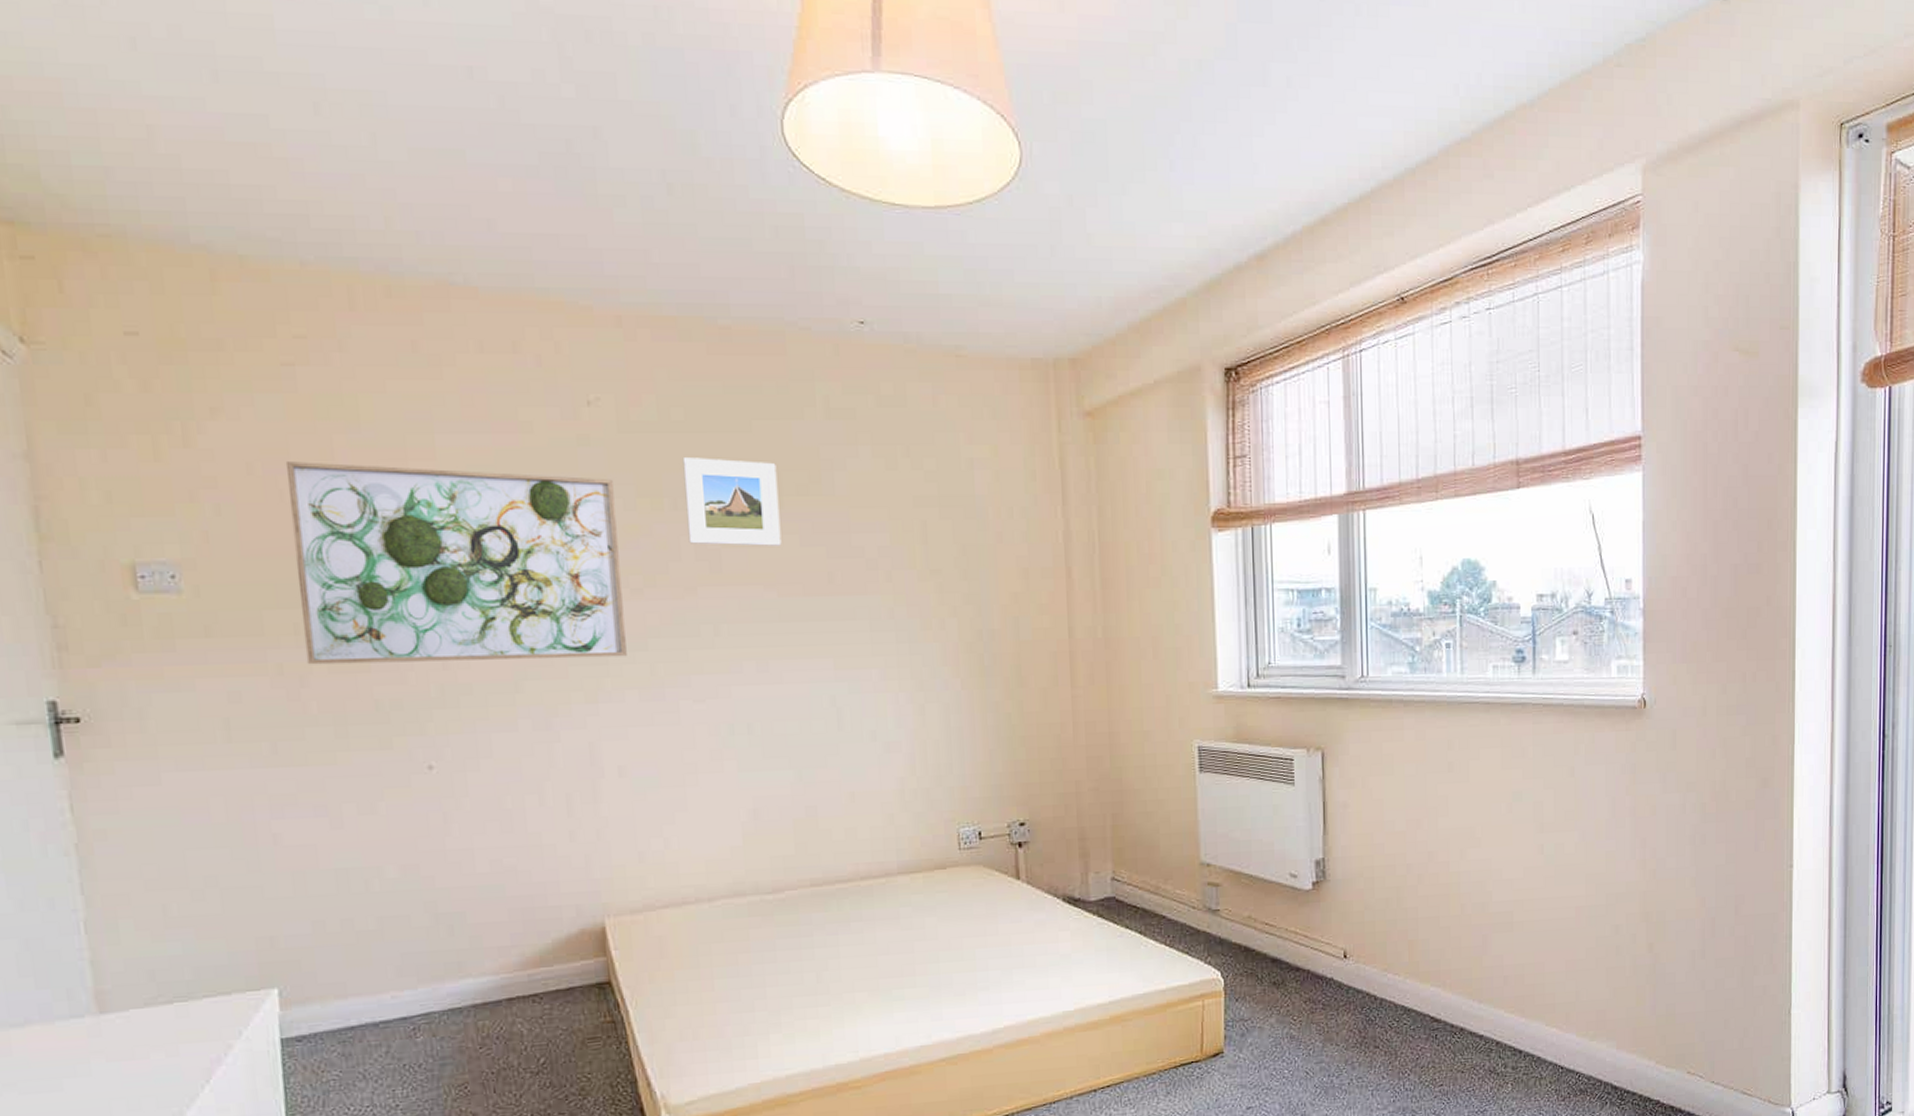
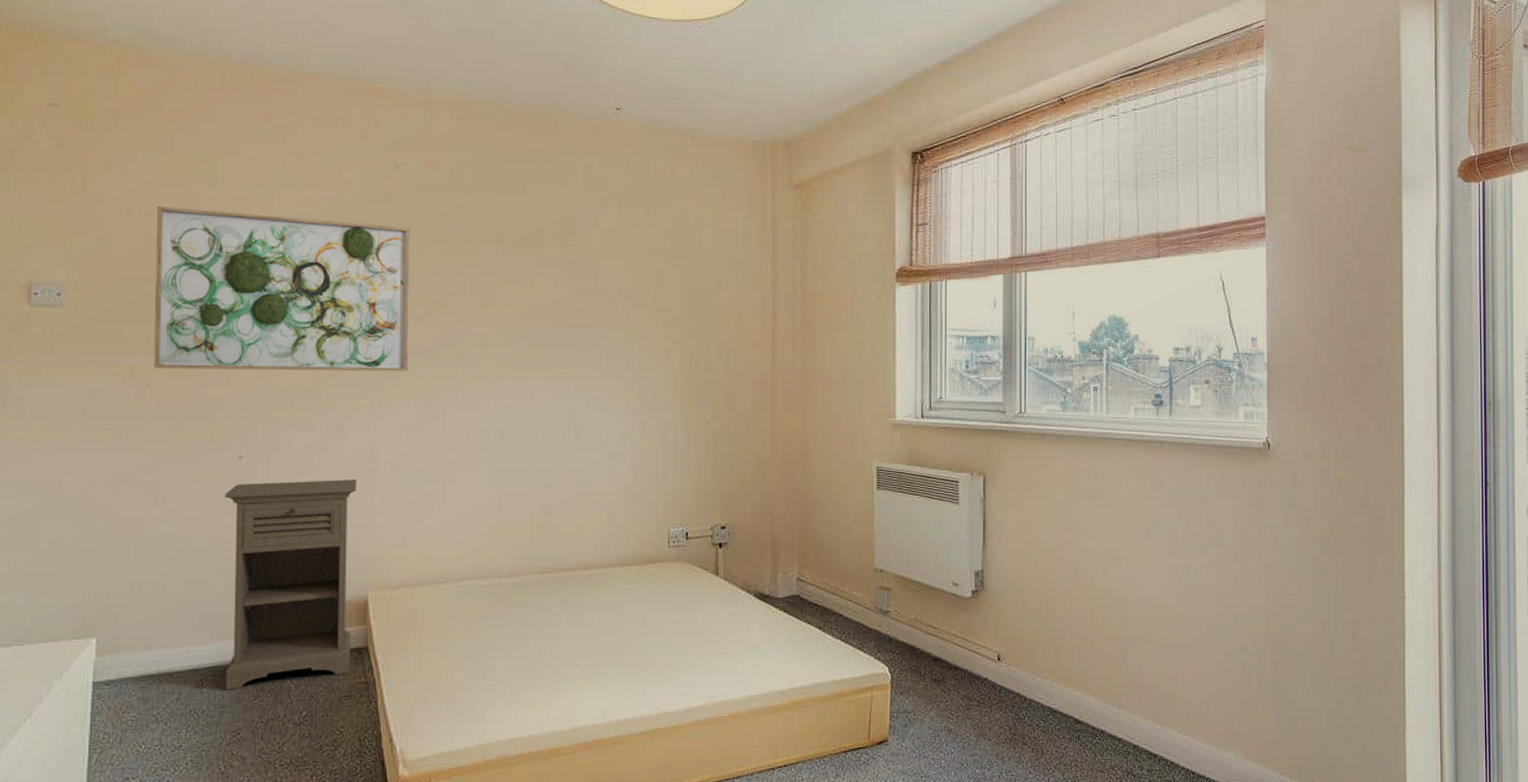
nightstand: none [416,788,592,1039] -> present [225,479,356,690]
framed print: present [682,457,782,546] -> none [466,212,541,285]

